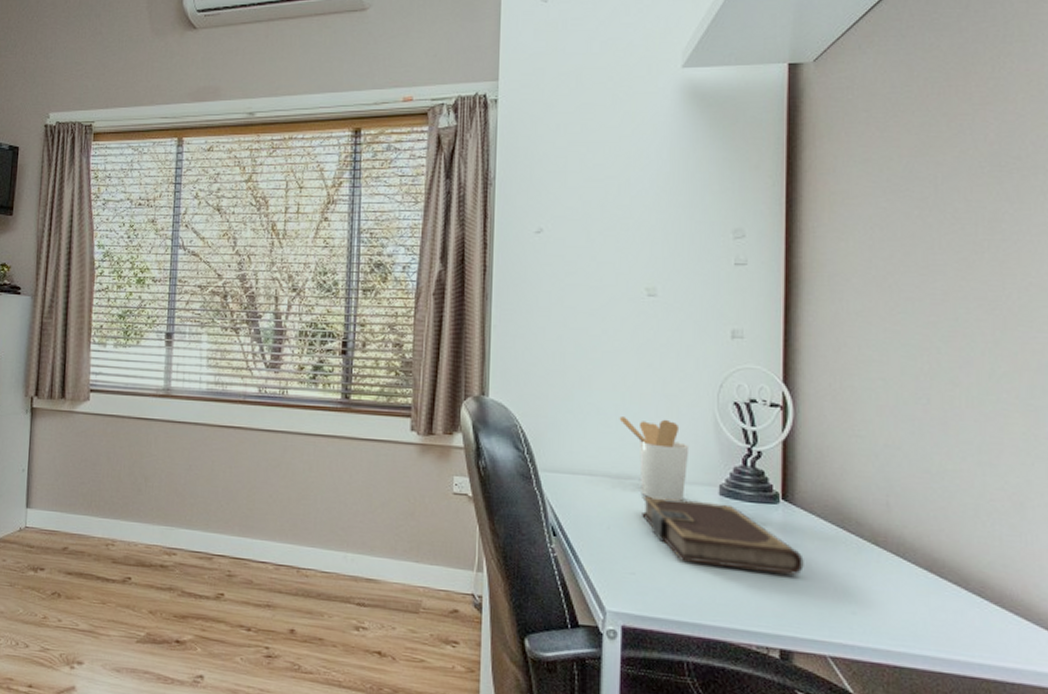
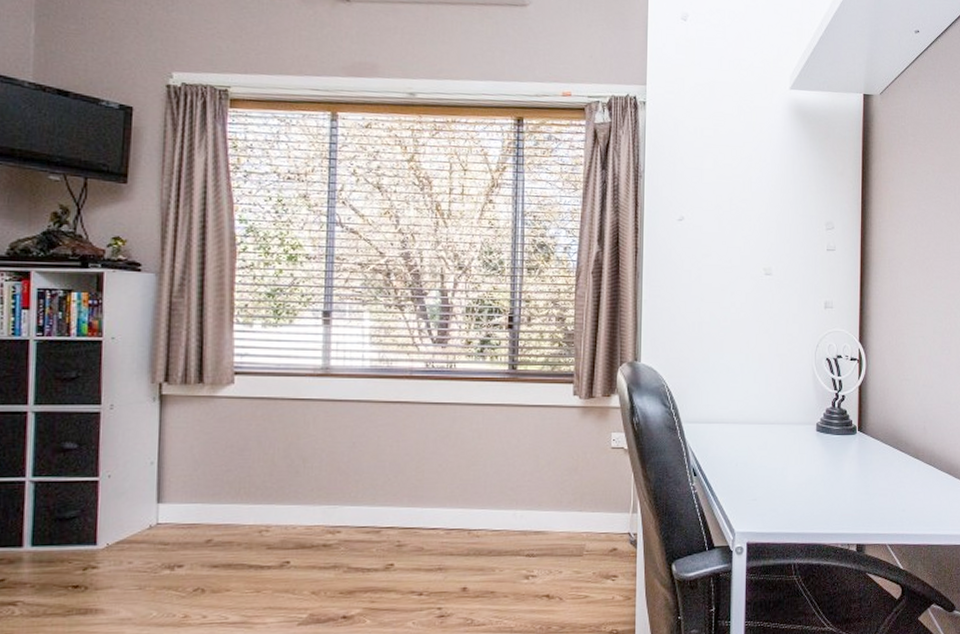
utensil holder: present [619,416,690,501] -> none [744,374,796,439]
notebook: present [642,497,804,575] -> none [761,437,872,487]

